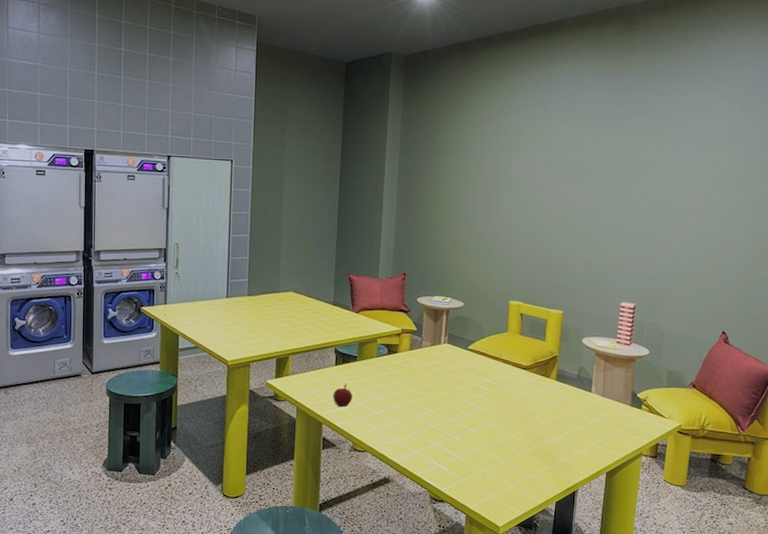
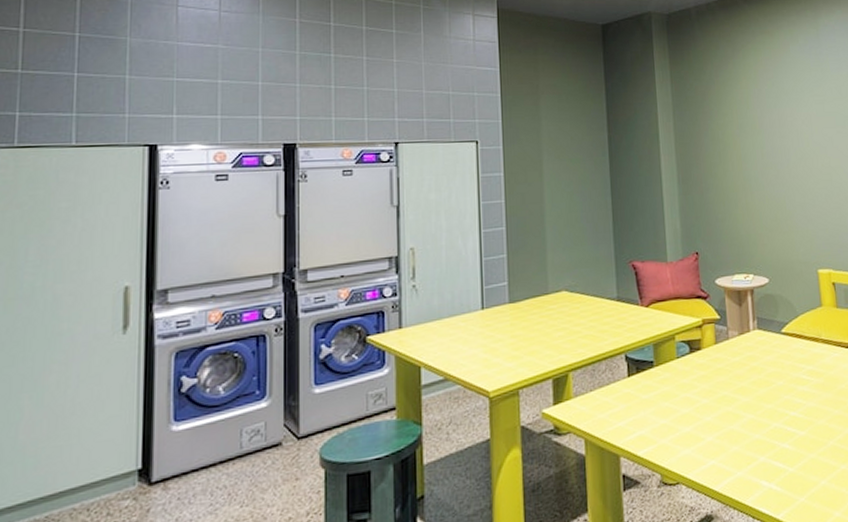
apple: present [333,383,352,408] -> none [629,397,654,431]

